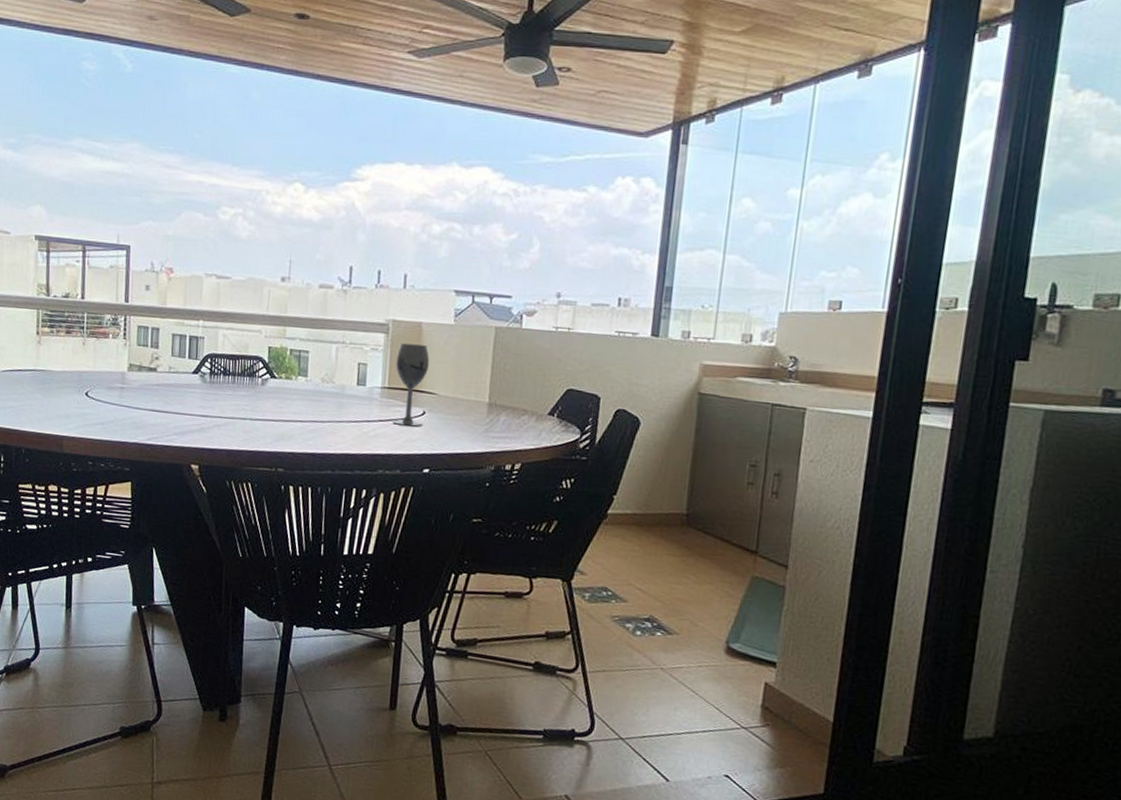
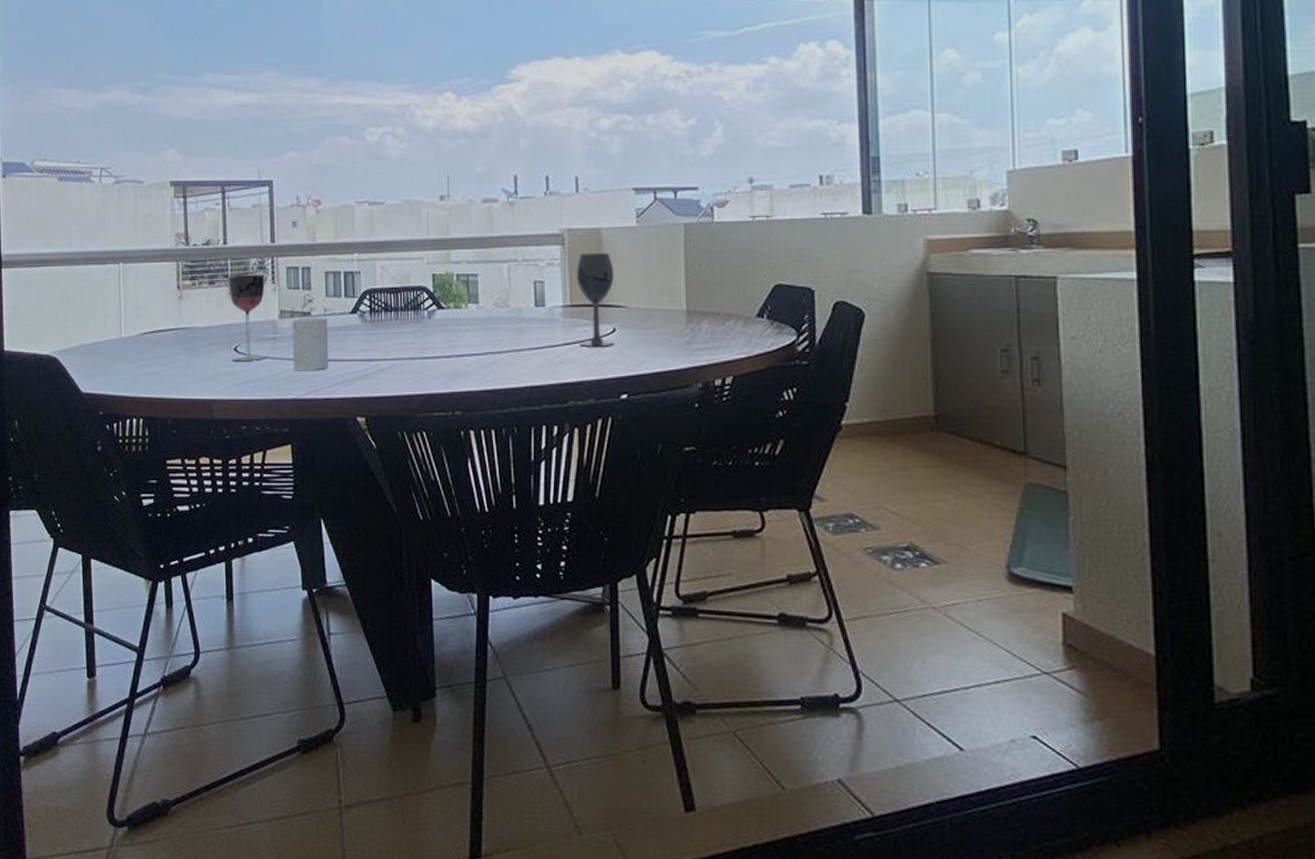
wineglass: none [82,328,118,406] -> present [227,274,266,362]
cup: none [138,373,171,421] -> present [292,317,329,372]

